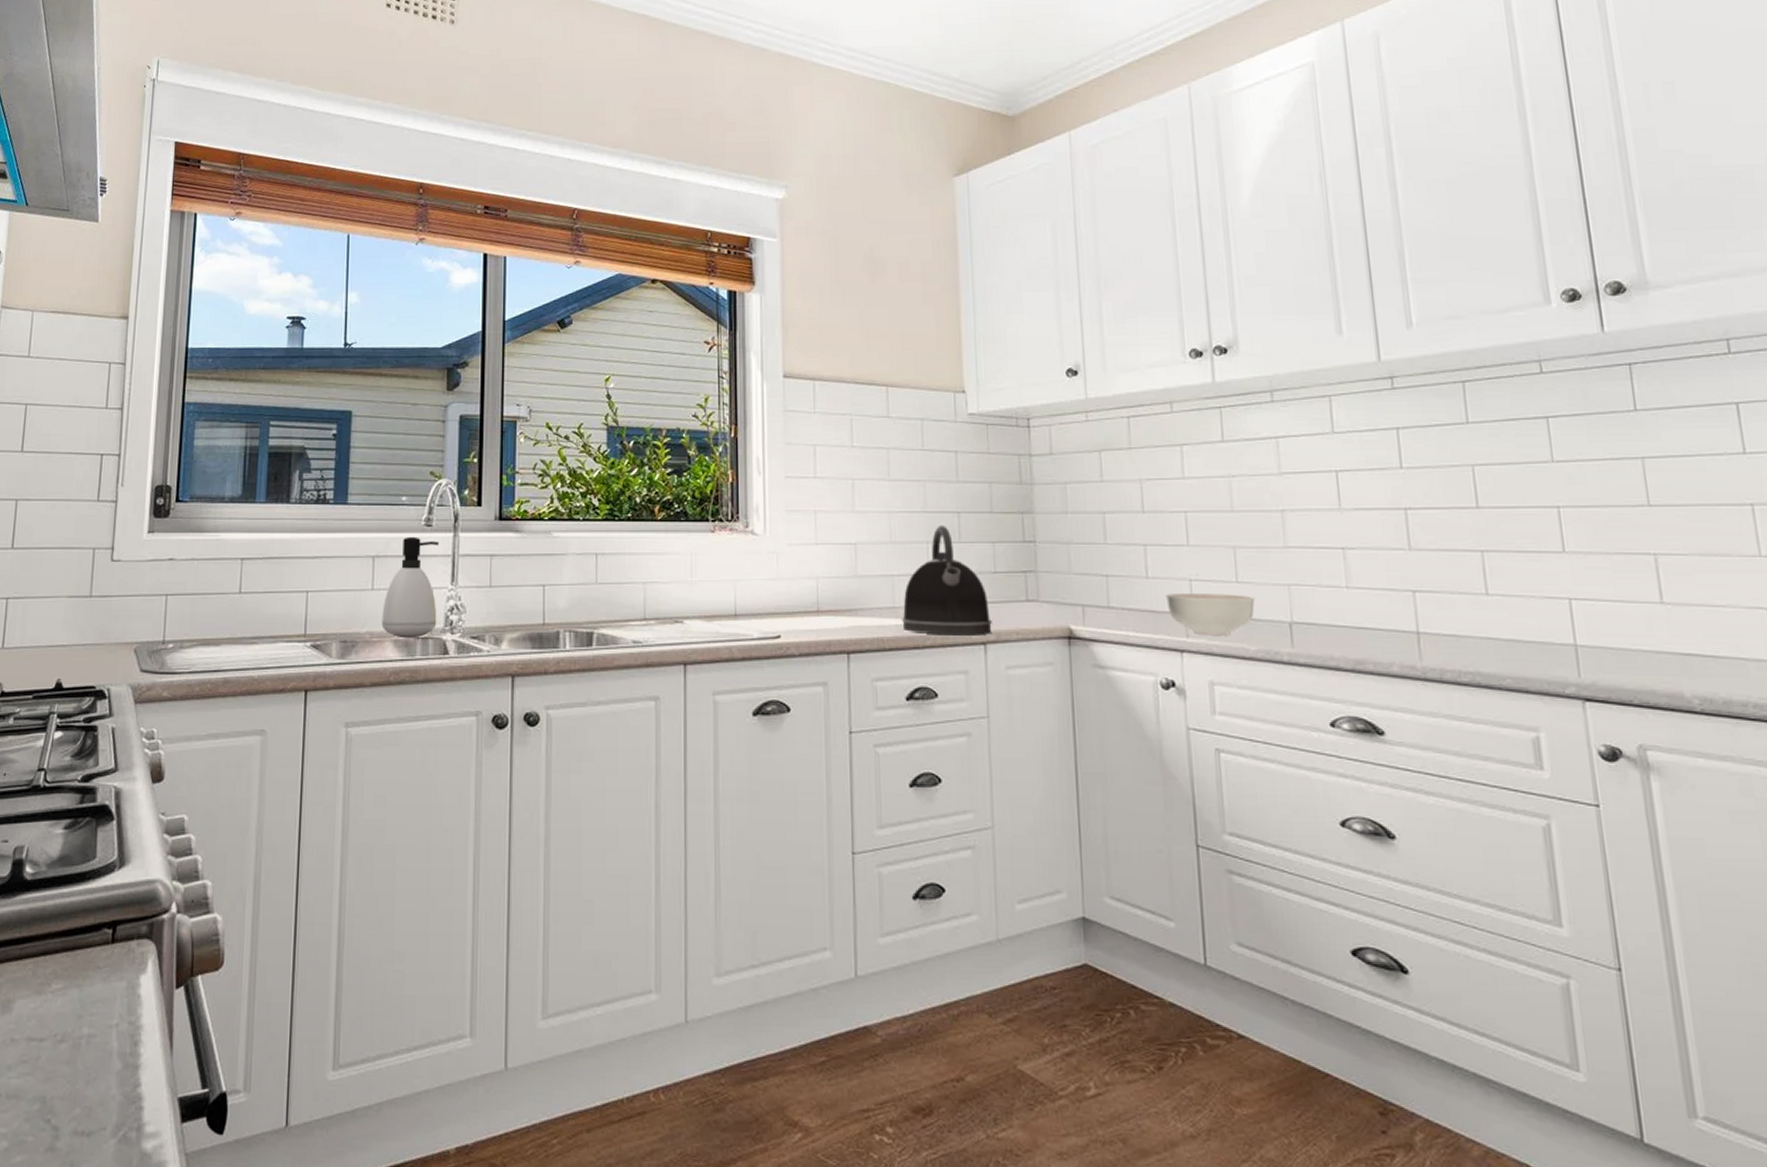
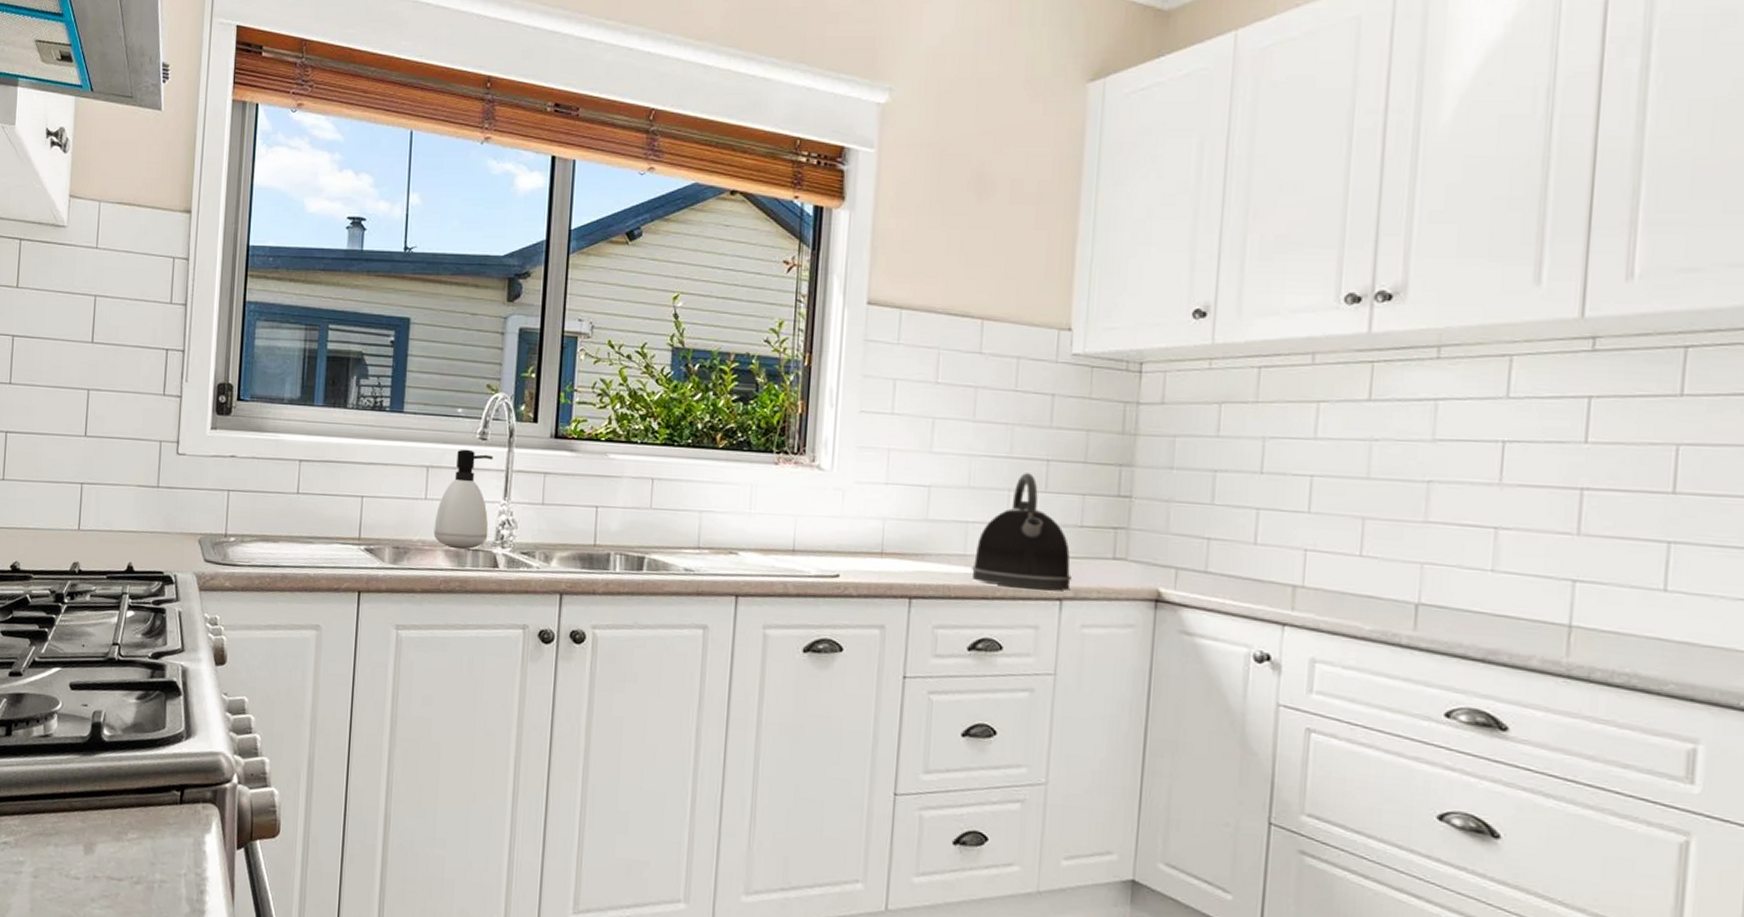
bowl: present [1166,594,1255,636] -> none [1274,562,1379,613]

